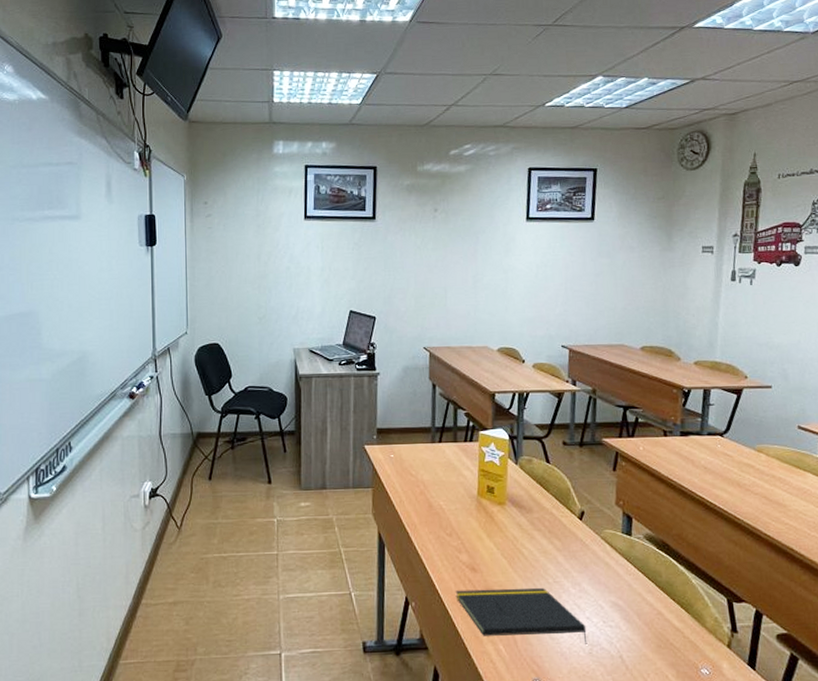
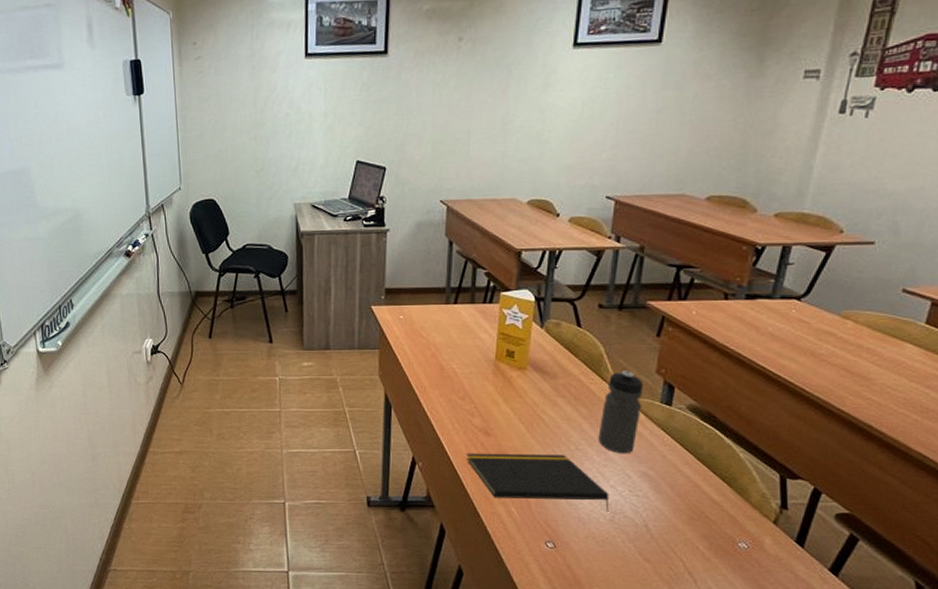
water bottle: none [572,503,607,585] -> present [598,371,644,454]

